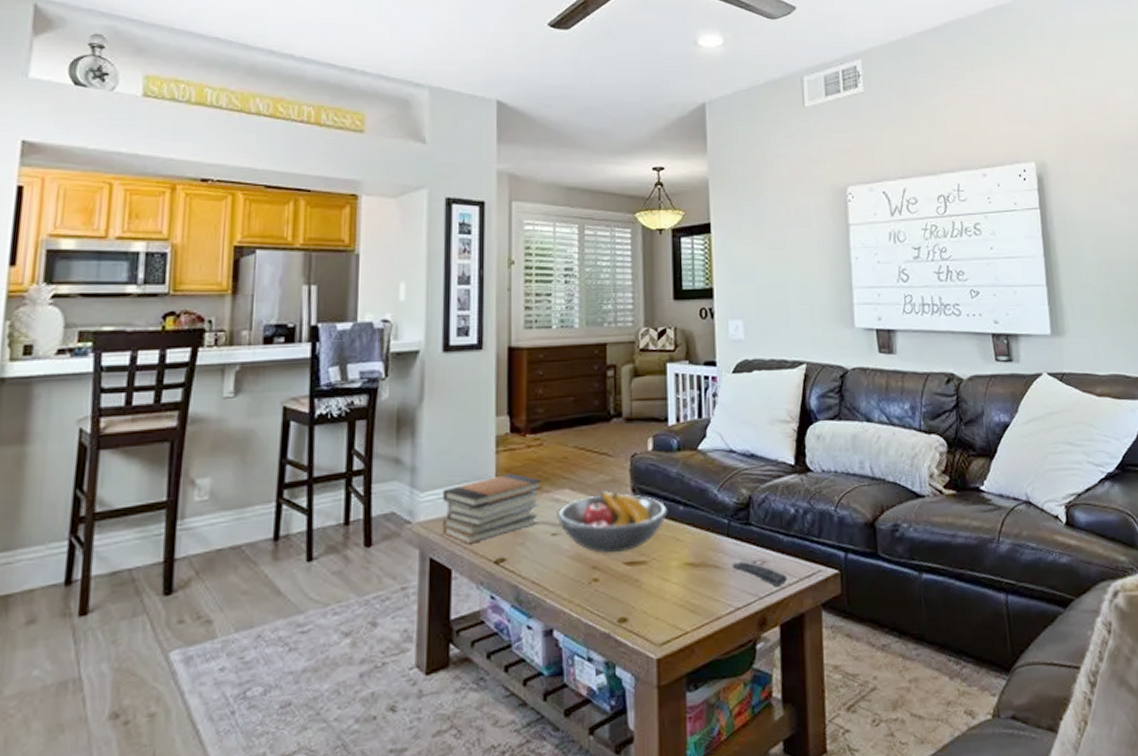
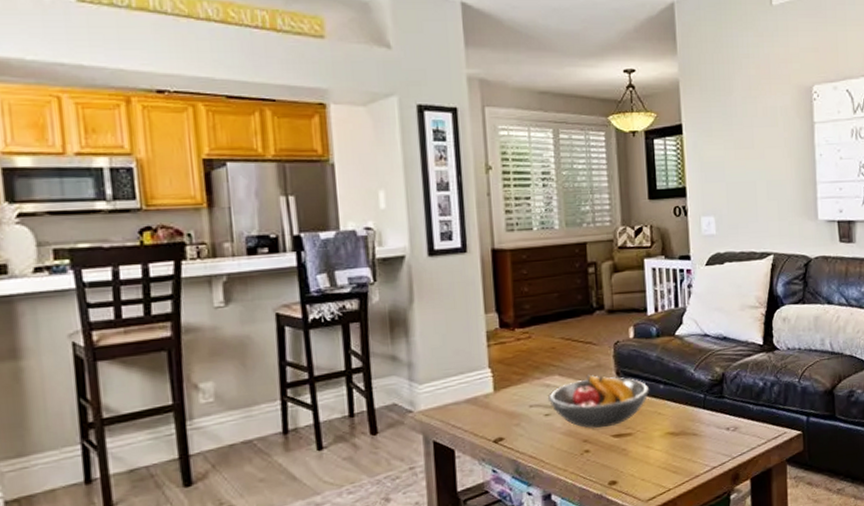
book stack: present [441,473,542,544] -> none [439,363,533,428]
remote control: present [731,561,787,587] -> none [707,428,756,448]

